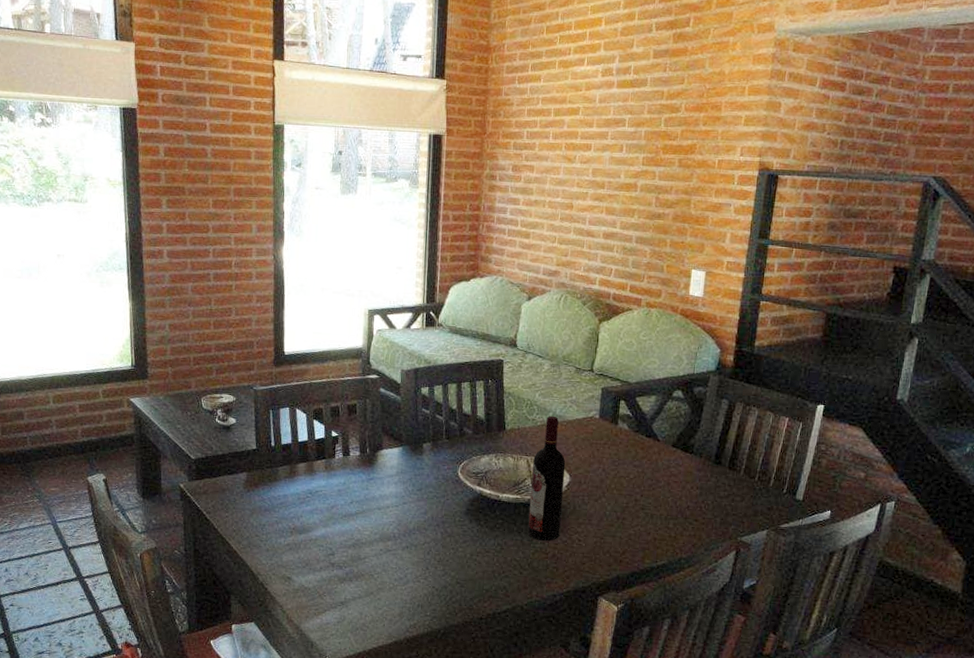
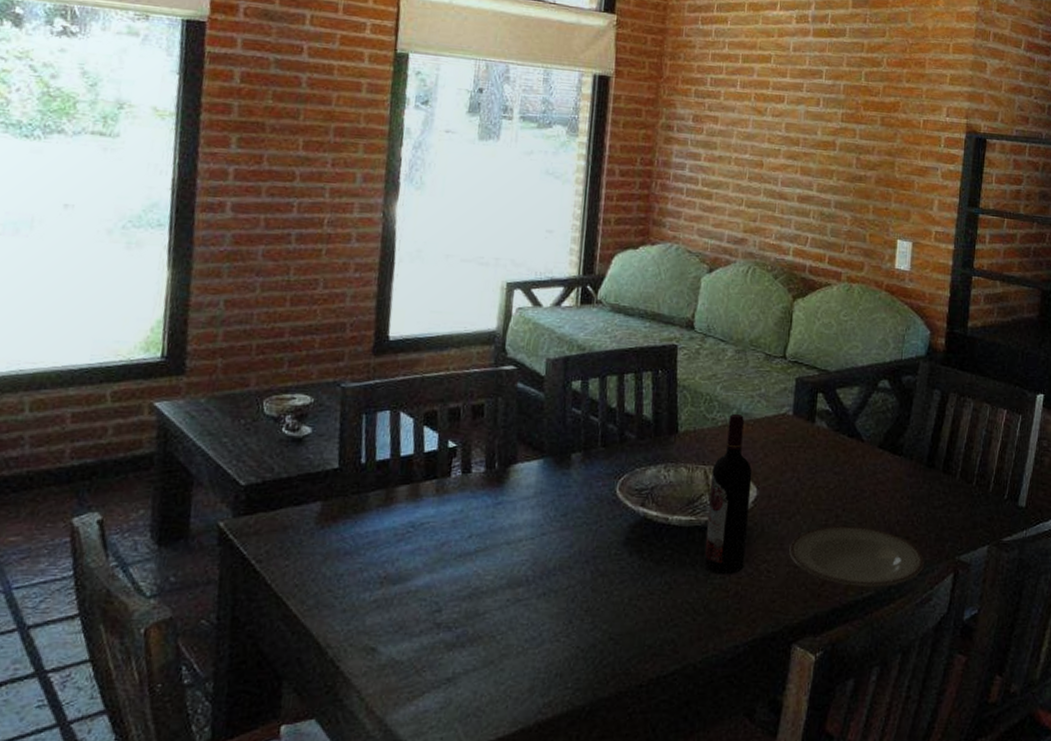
plate: none [596,507,711,558] -> present [789,525,925,587]

